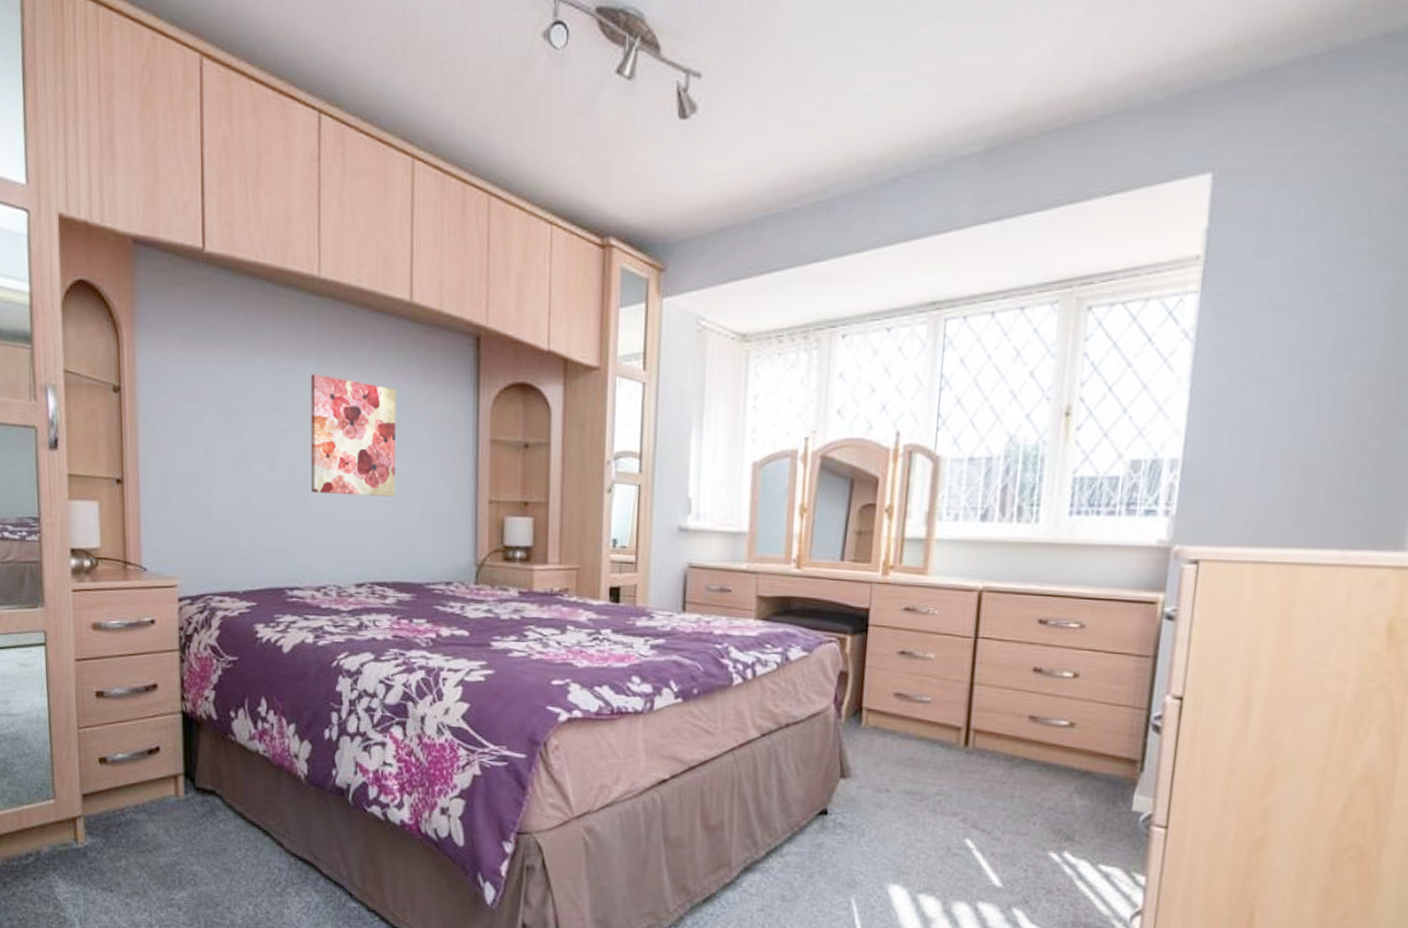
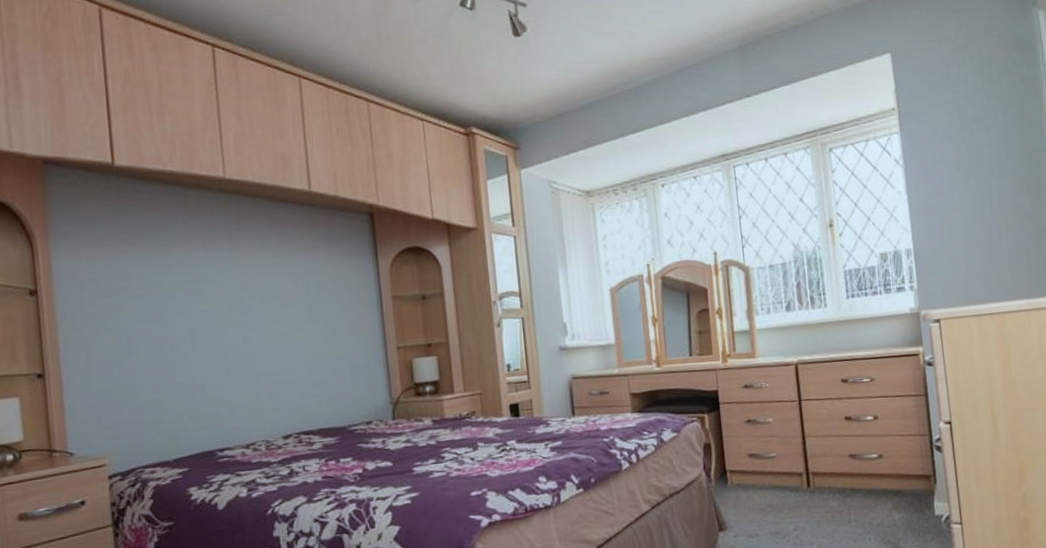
wall art: present [310,374,397,497] -> none [223,259,312,361]

